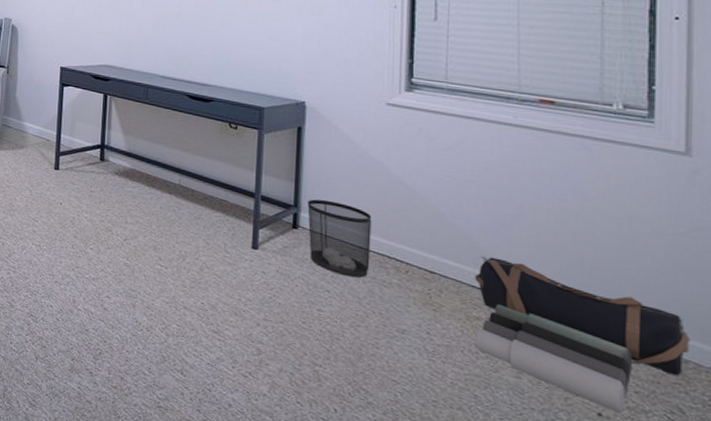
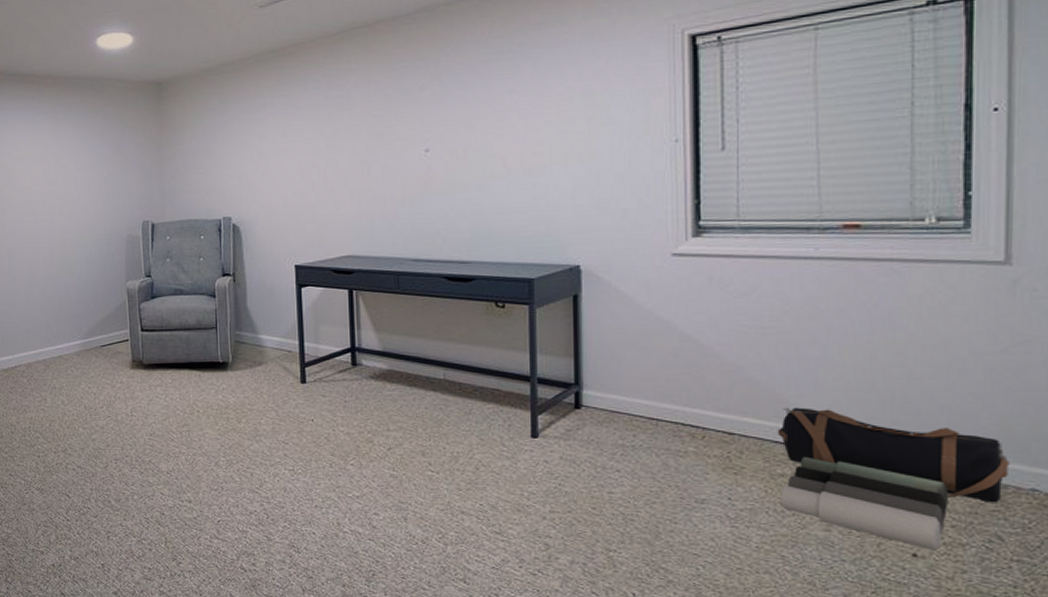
waste bin: present [307,199,372,278] -> none [590,372,663,452]

